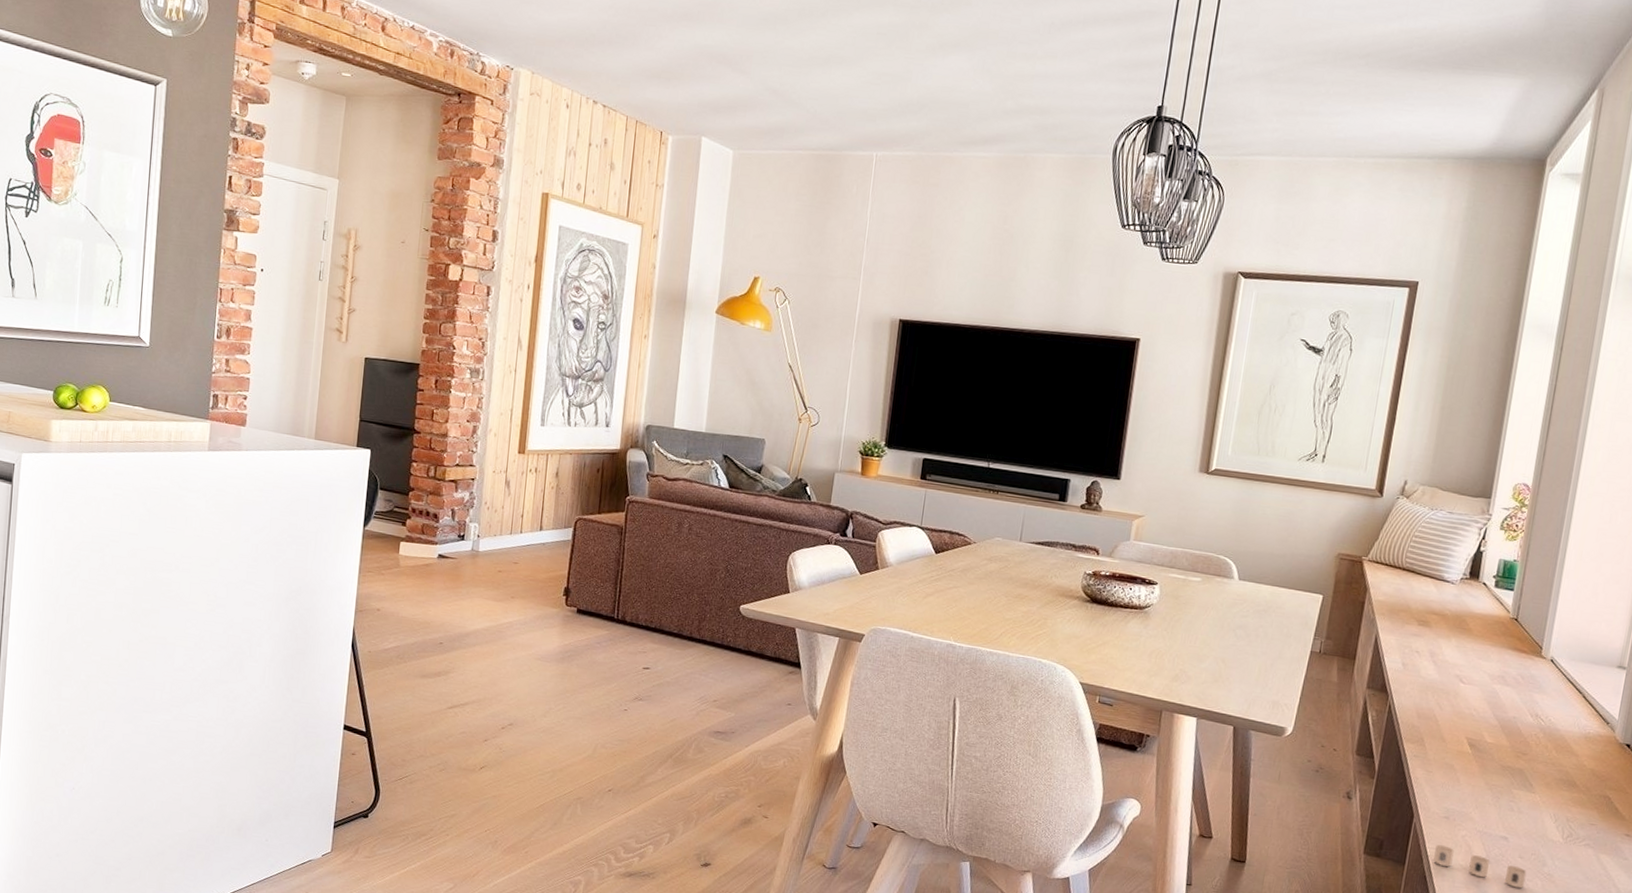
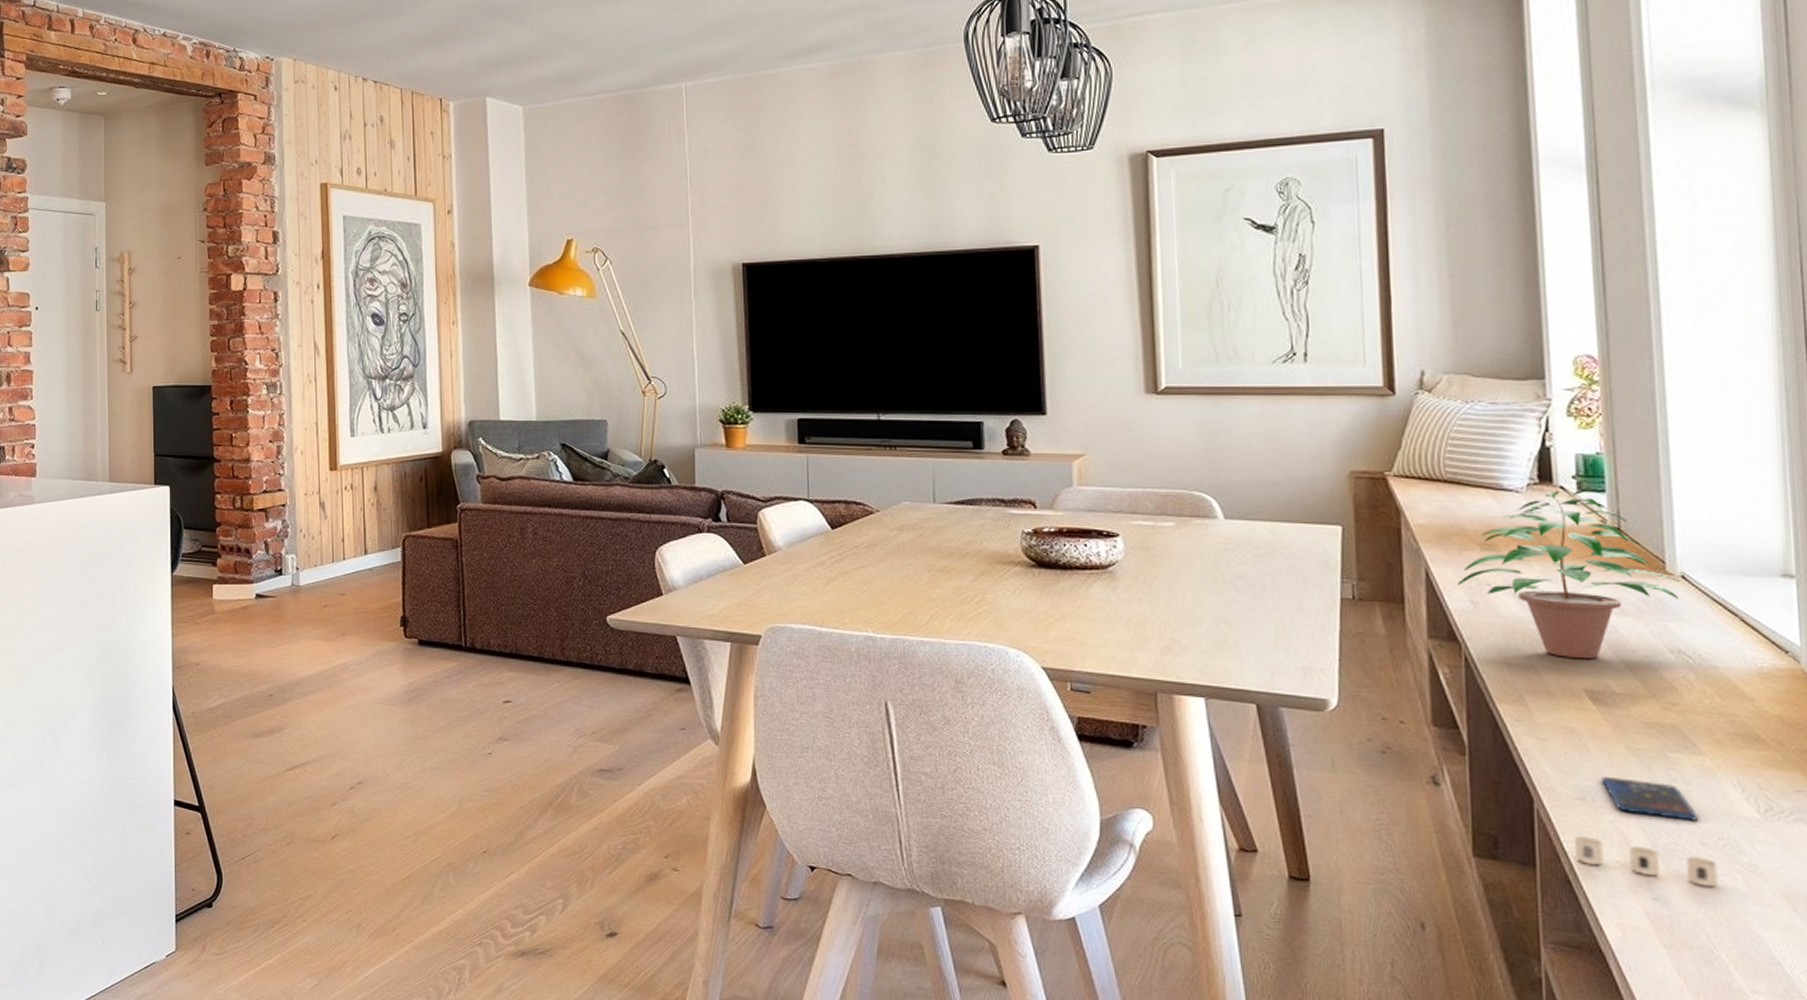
potted plant: none [1395,585,1549,716] -> present [1456,488,1679,659]
smartphone: none [1463,802,1523,840] -> present [1601,776,1699,821]

